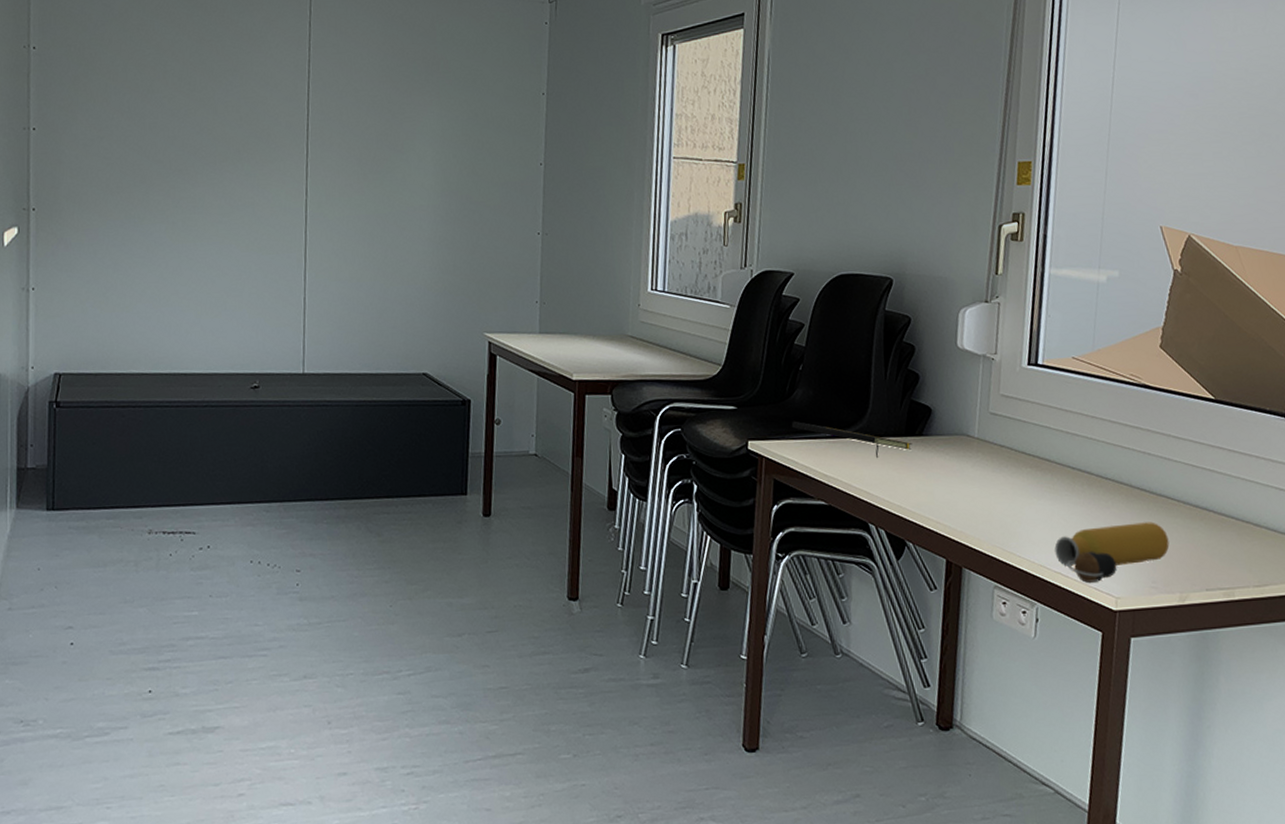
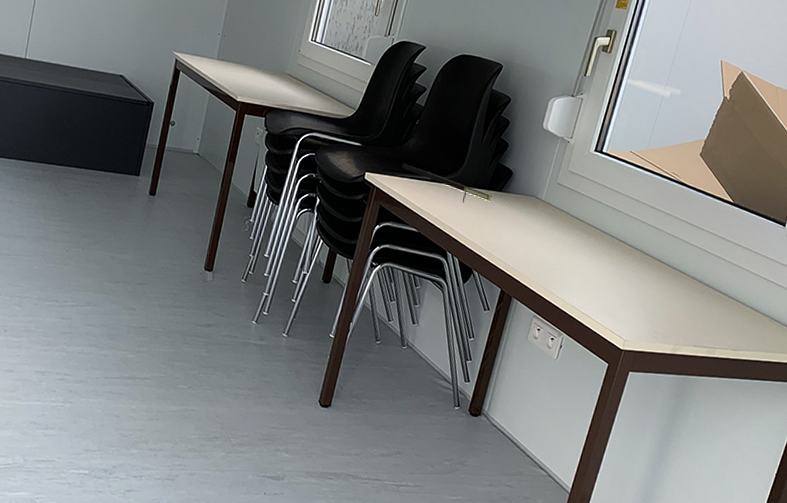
water bottle: present [1054,522,1170,583] -> none [585,284,674,326]

